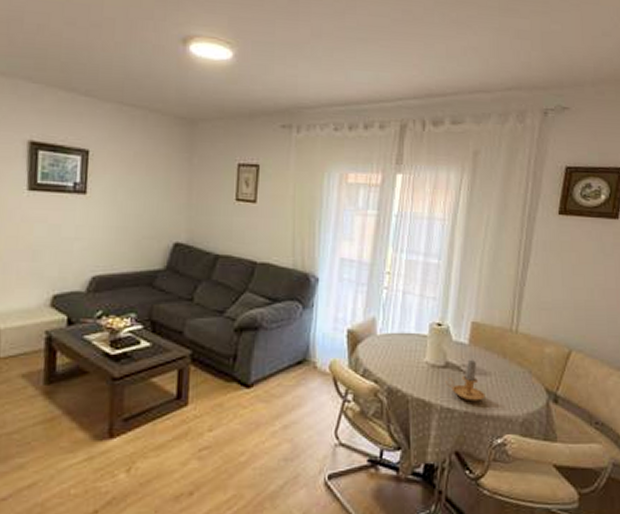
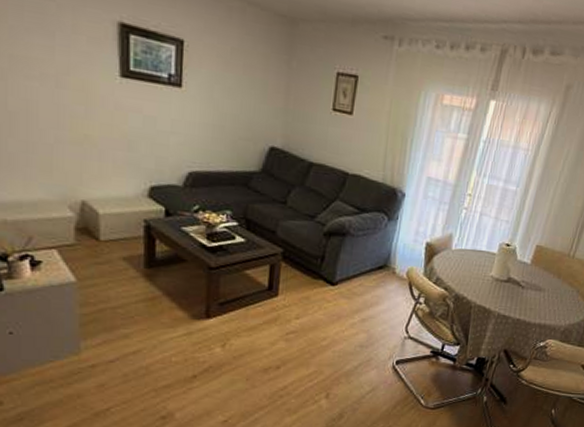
candle: present [445,359,485,401] -> none [505,276,537,312]

